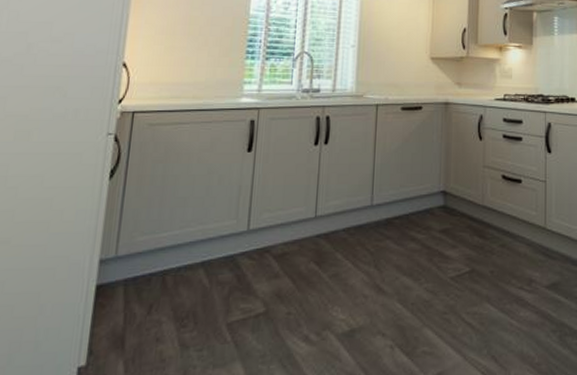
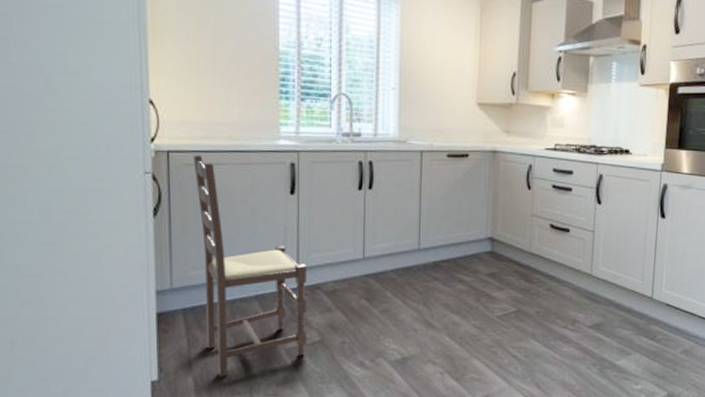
dining chair: none [143,114,257,360] -> present [193,155,306,377]

